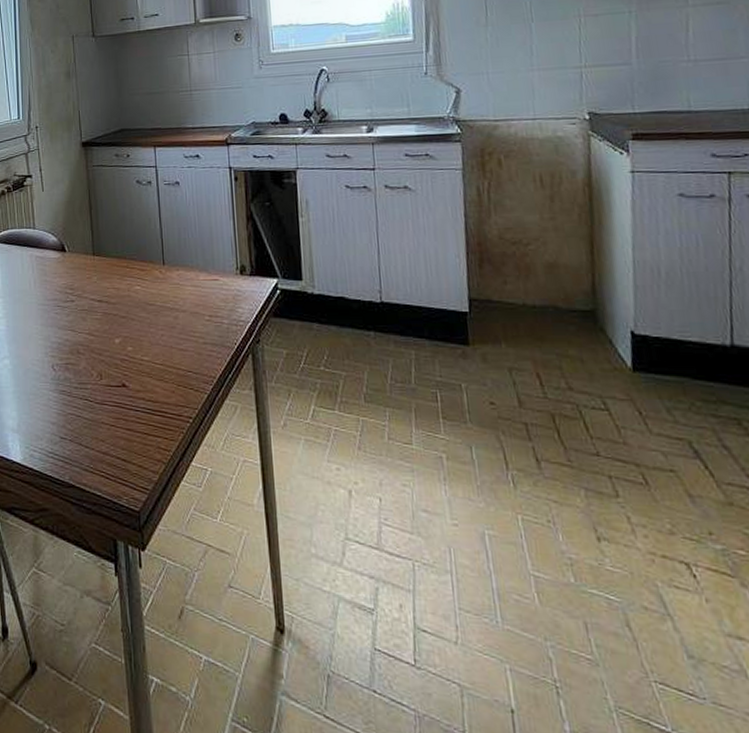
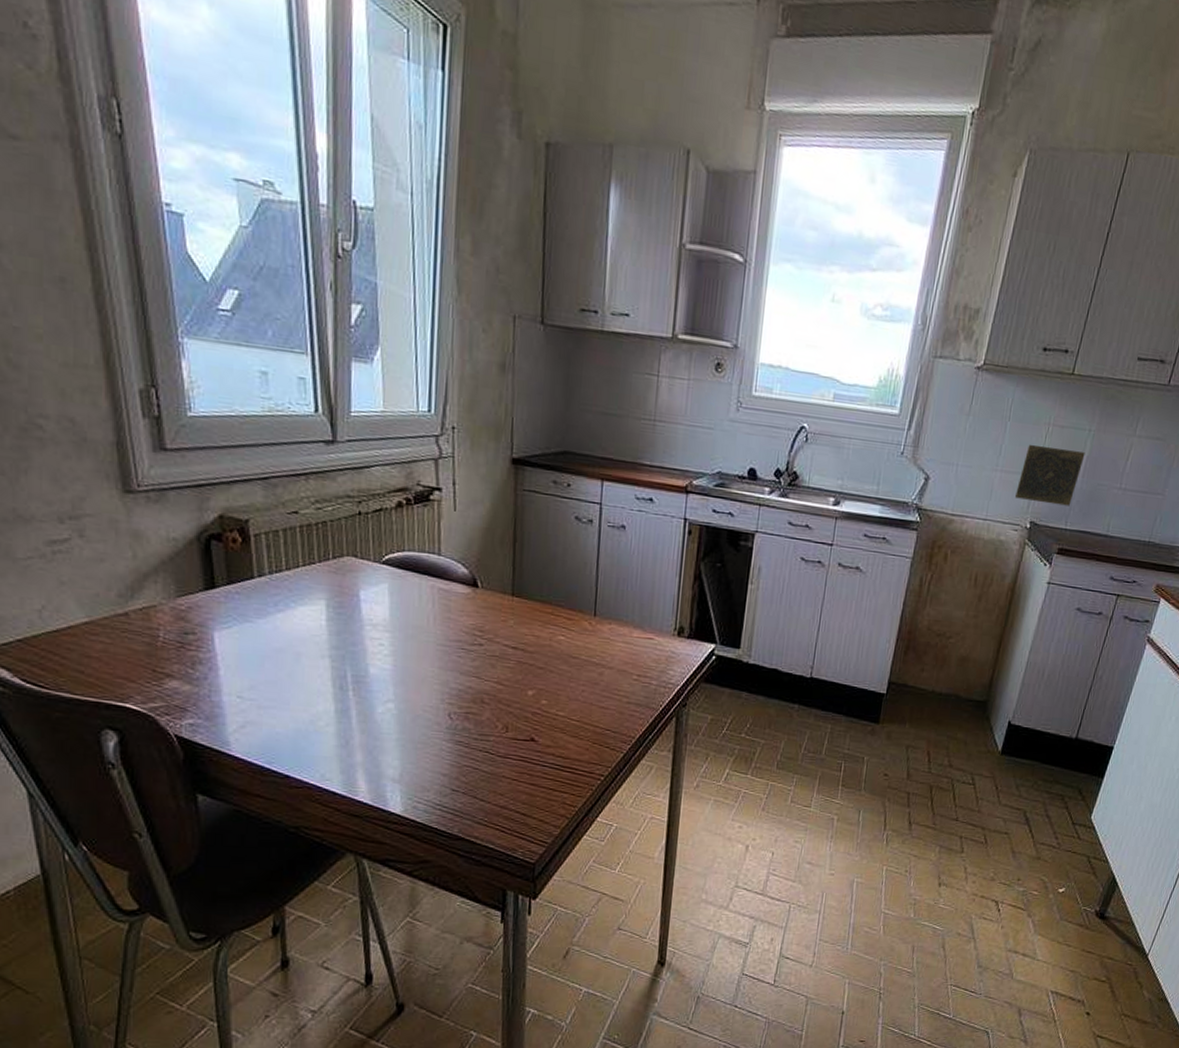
decorative tile: none [561,34,633,93] -> present [1015,444,1085,506]

